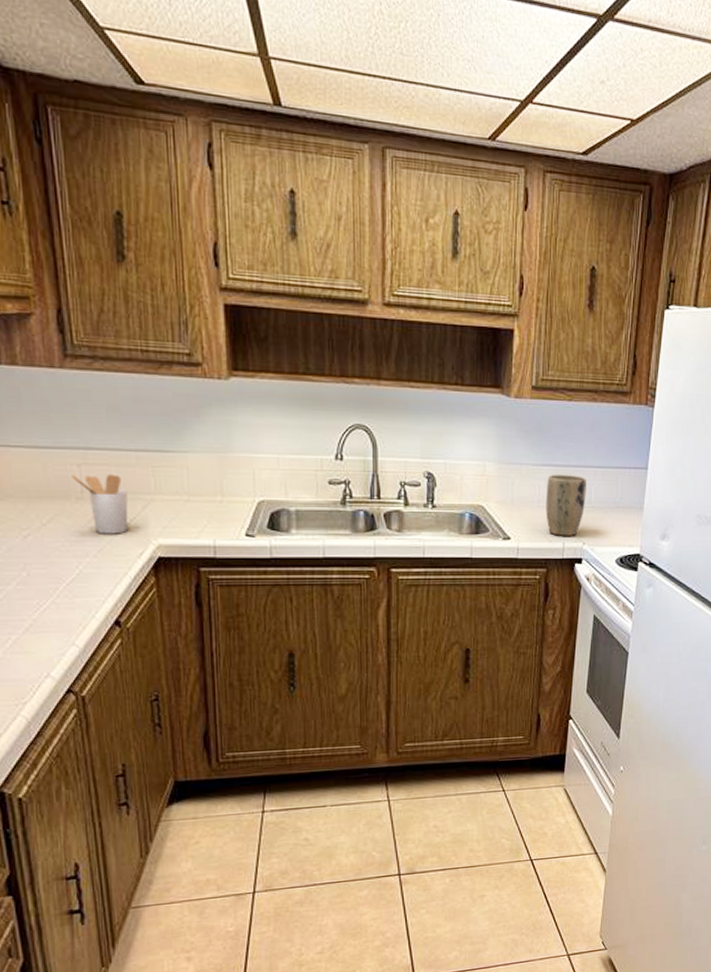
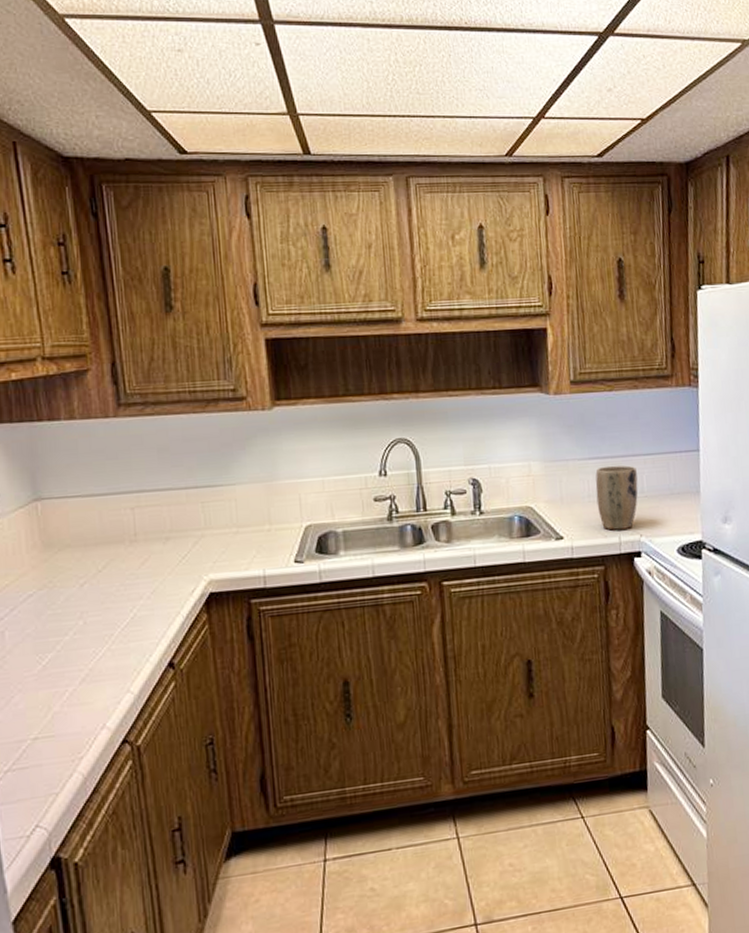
utensil holder: present [72,474,129,534] -> none [125,514,181,575]

